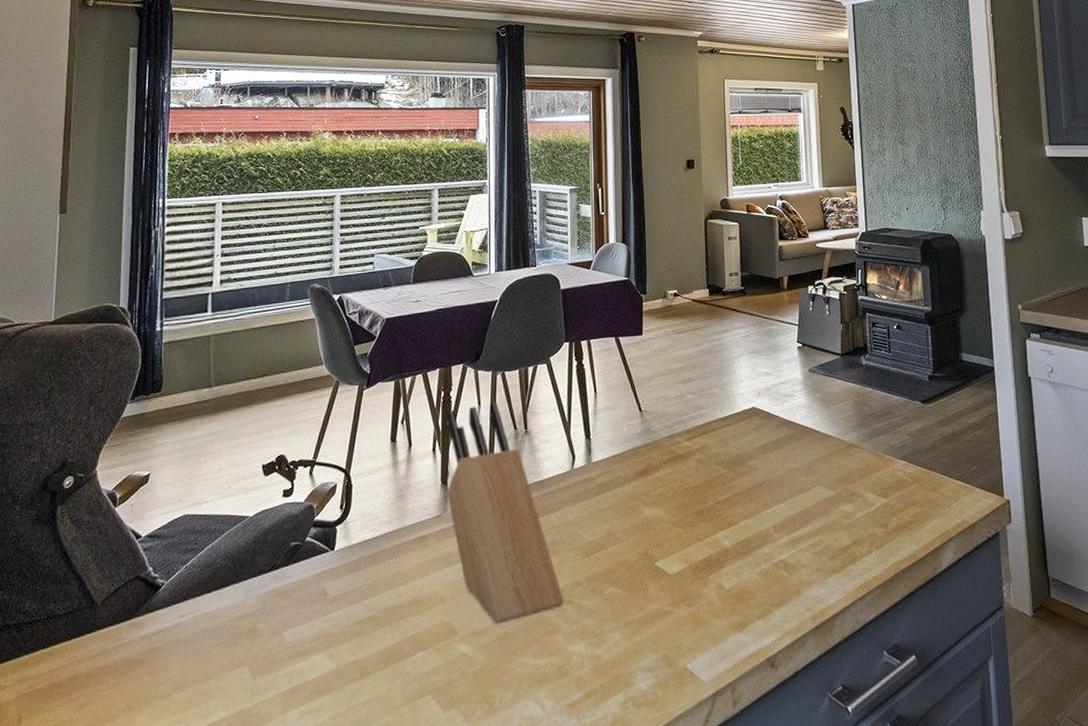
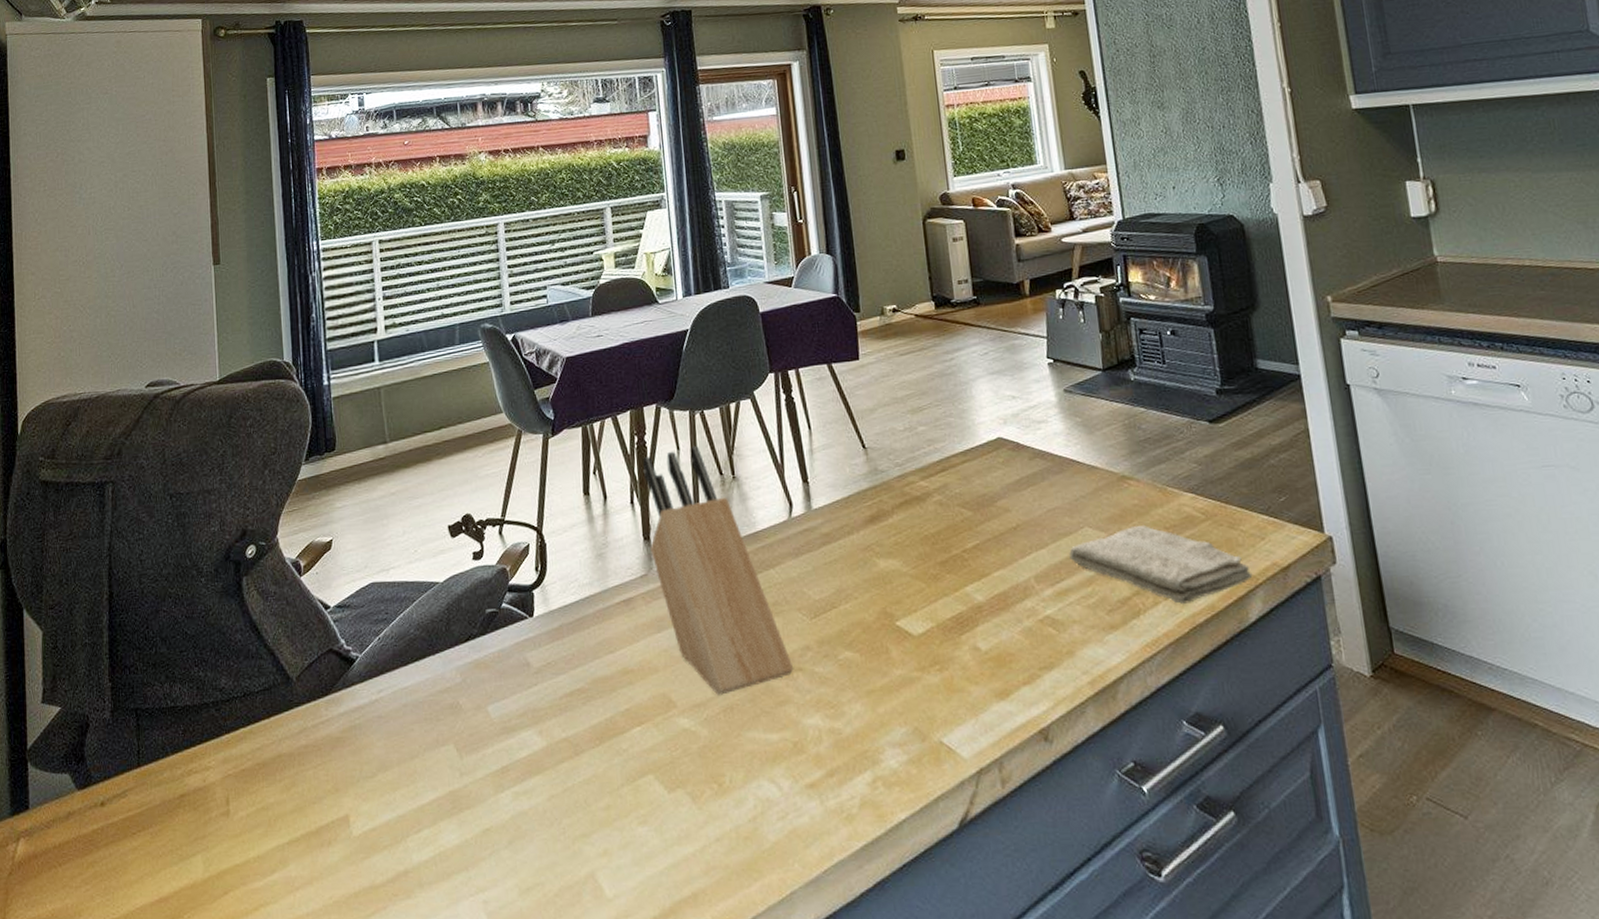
washcloth: none [803,486,947,553] -> present [1069,526,1253,604]

